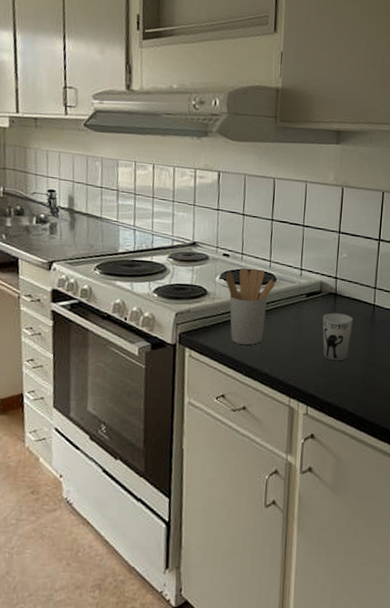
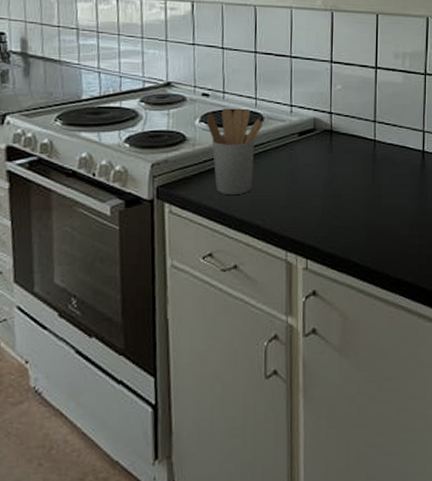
cup: present [322,313,353,361] -> none [318,152,352,206]

